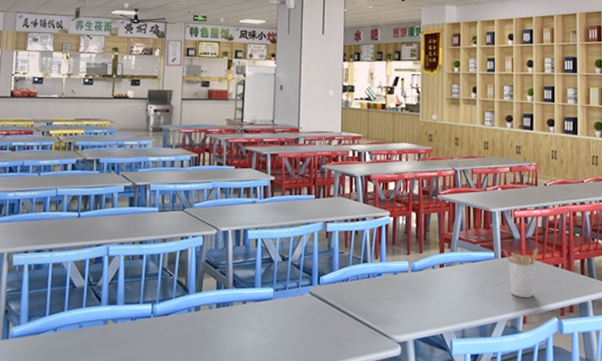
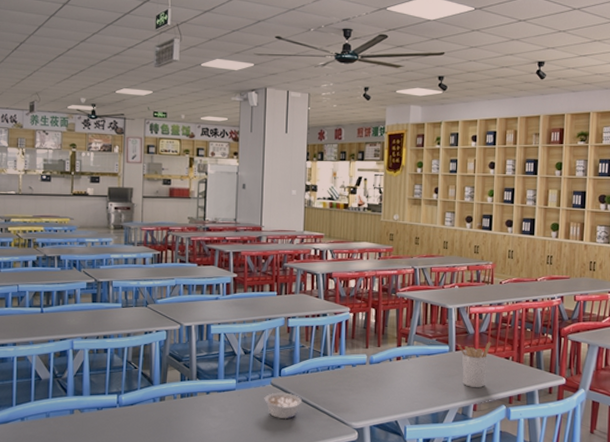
legume: none [302,302,342,332] -> present [264,392,302,420]

